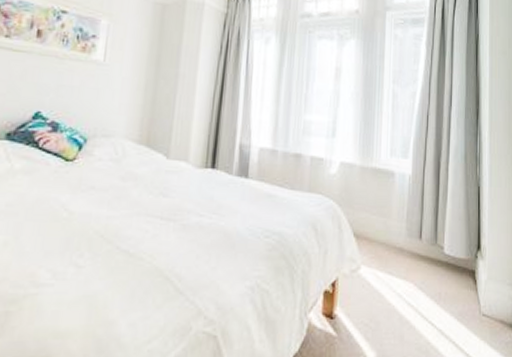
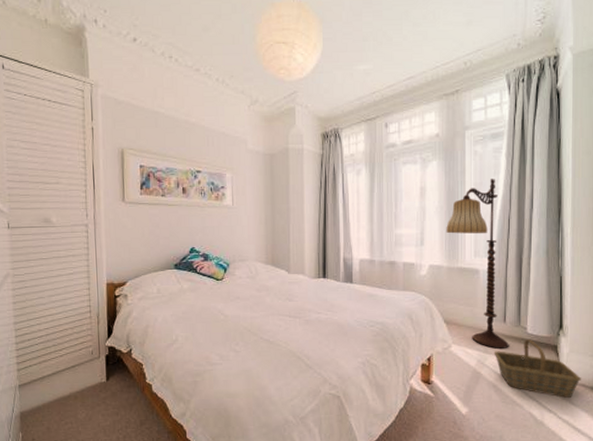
floor lamp: none [361,68,425,274] -> present [446,179,509,350]
basket: none [407,262,499,338] -> present [494,339,581,398]

